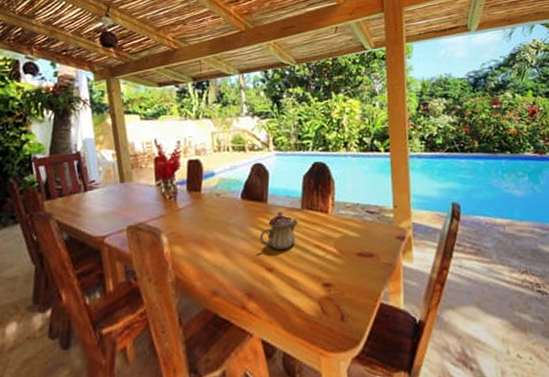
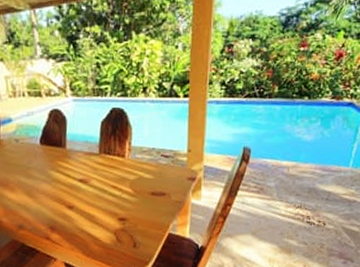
teapot: present [259,212,298,251] -> none [59,157,96,191]

